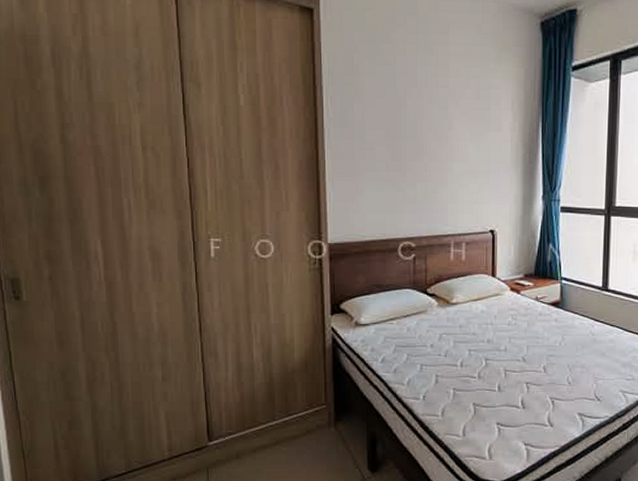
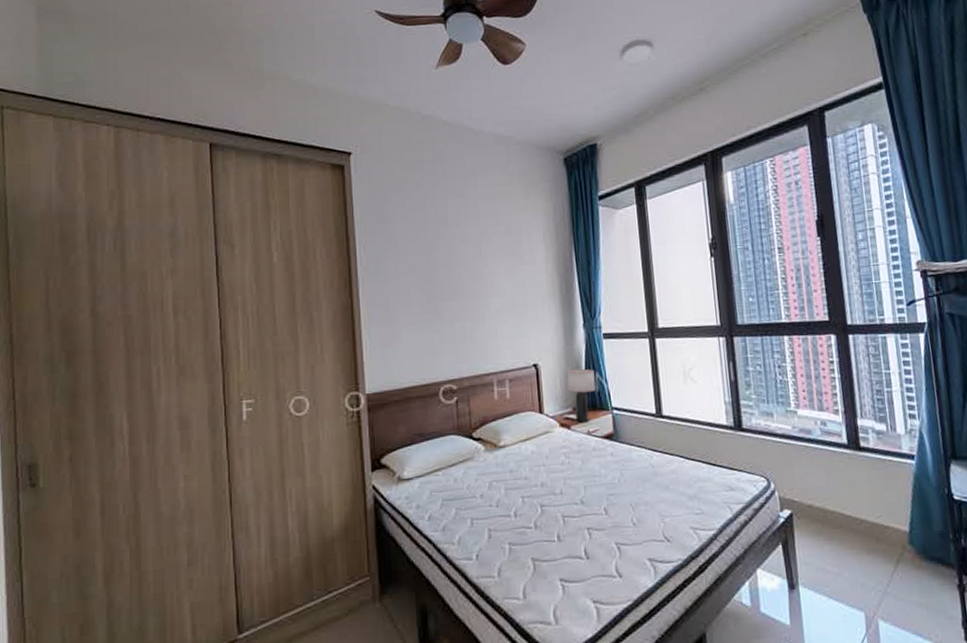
table lamp: none [520,238,548,289] -> present [566,368,596,423]

